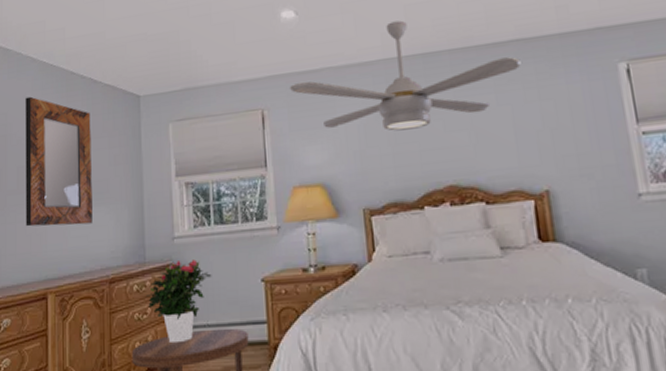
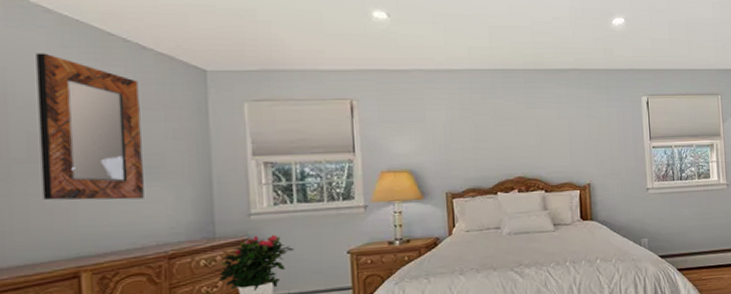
ceiling fan: present [289,20,521,131] -> none [379,38,577,130]

